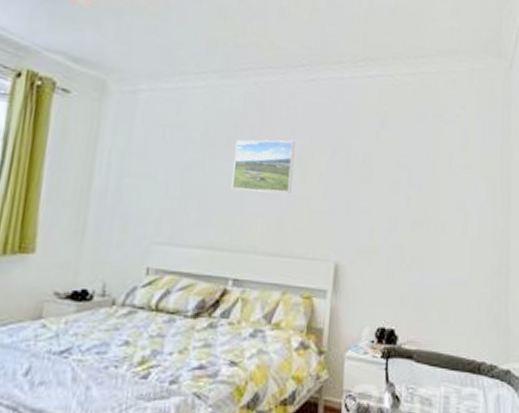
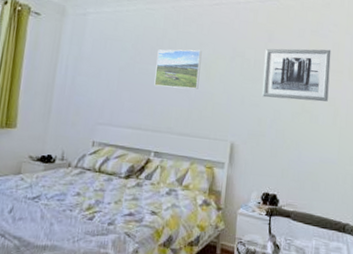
wall art: none [374,138,459,206] -> present [262,48,331,102]

